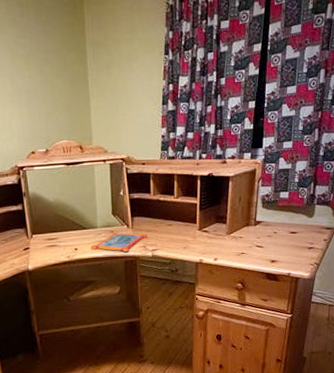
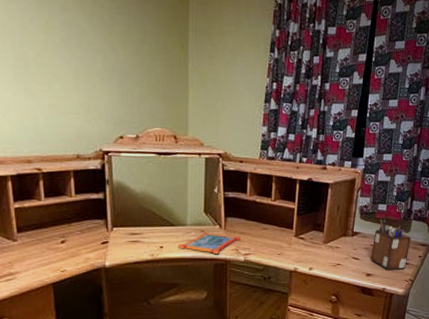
desk organizer: none [274,206,316,255] -> present [370,219,412,269]

